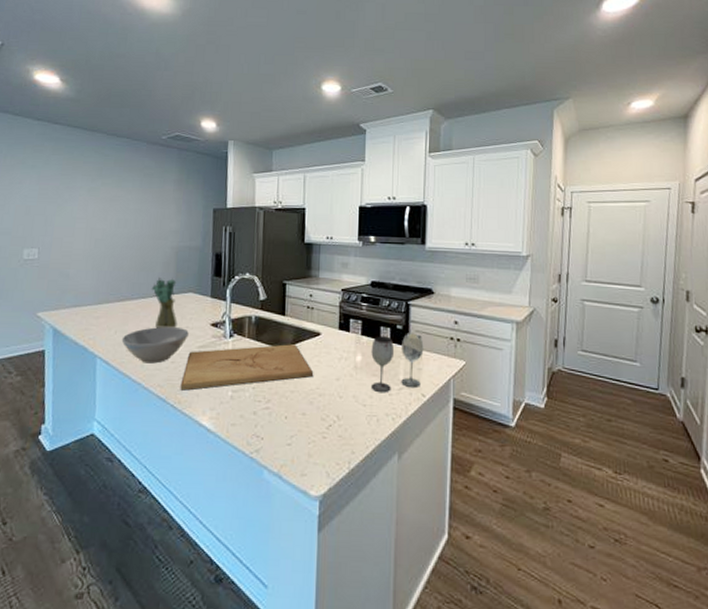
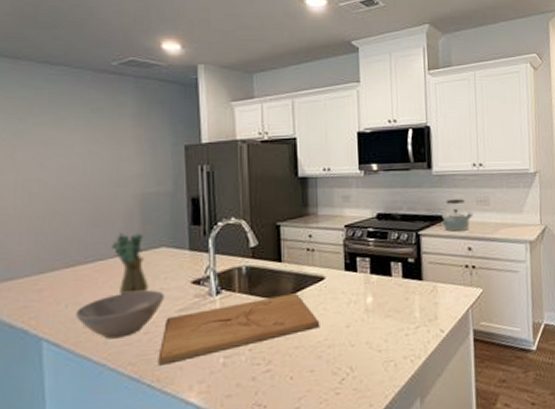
wineglass: present [370,333,424,393] -> none [382,265,439,335]
kettle: none [432,274,462,305] -> present [443,199,473,232]

